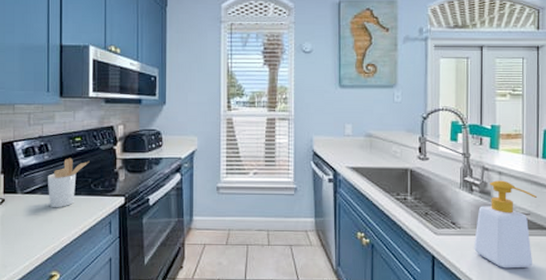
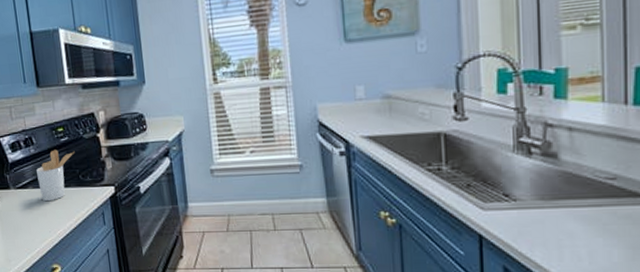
soap bottle: present [474,180,538,269] -> none [536,138,628,247]

